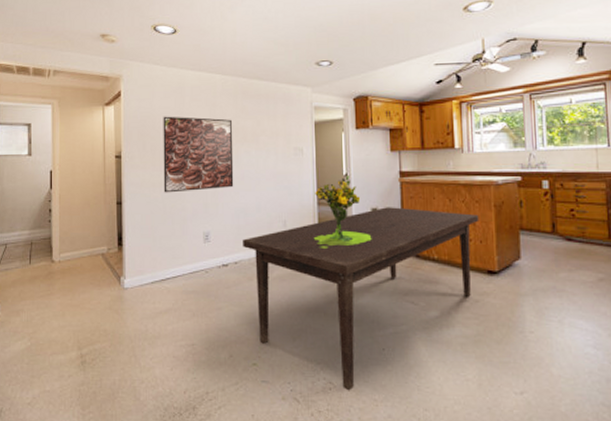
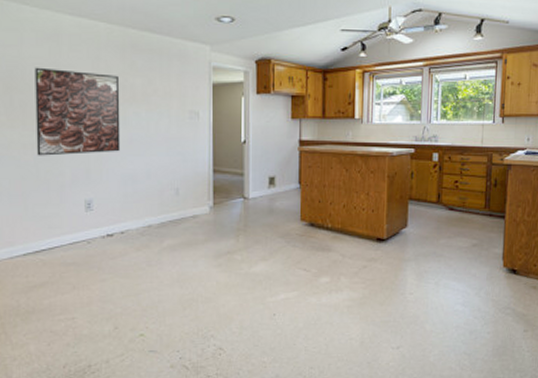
dining table: present [243,207,479,391] -> none [130,176,373,355]
bouquet: present [313,176,372,248] -> none [208,143,268,217]

